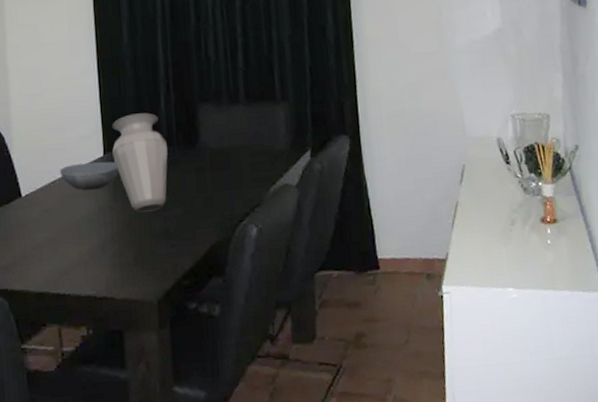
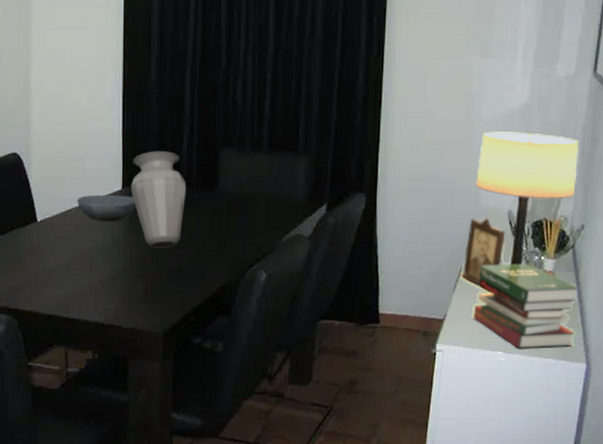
photo frame: none [458,148,500,220] -> present [463,218,506,286]
table lamp: none [459,56,563,195] -> present [476,131,580,266]
books: none [476,191,587,283] -> present [473,264,578,349]

